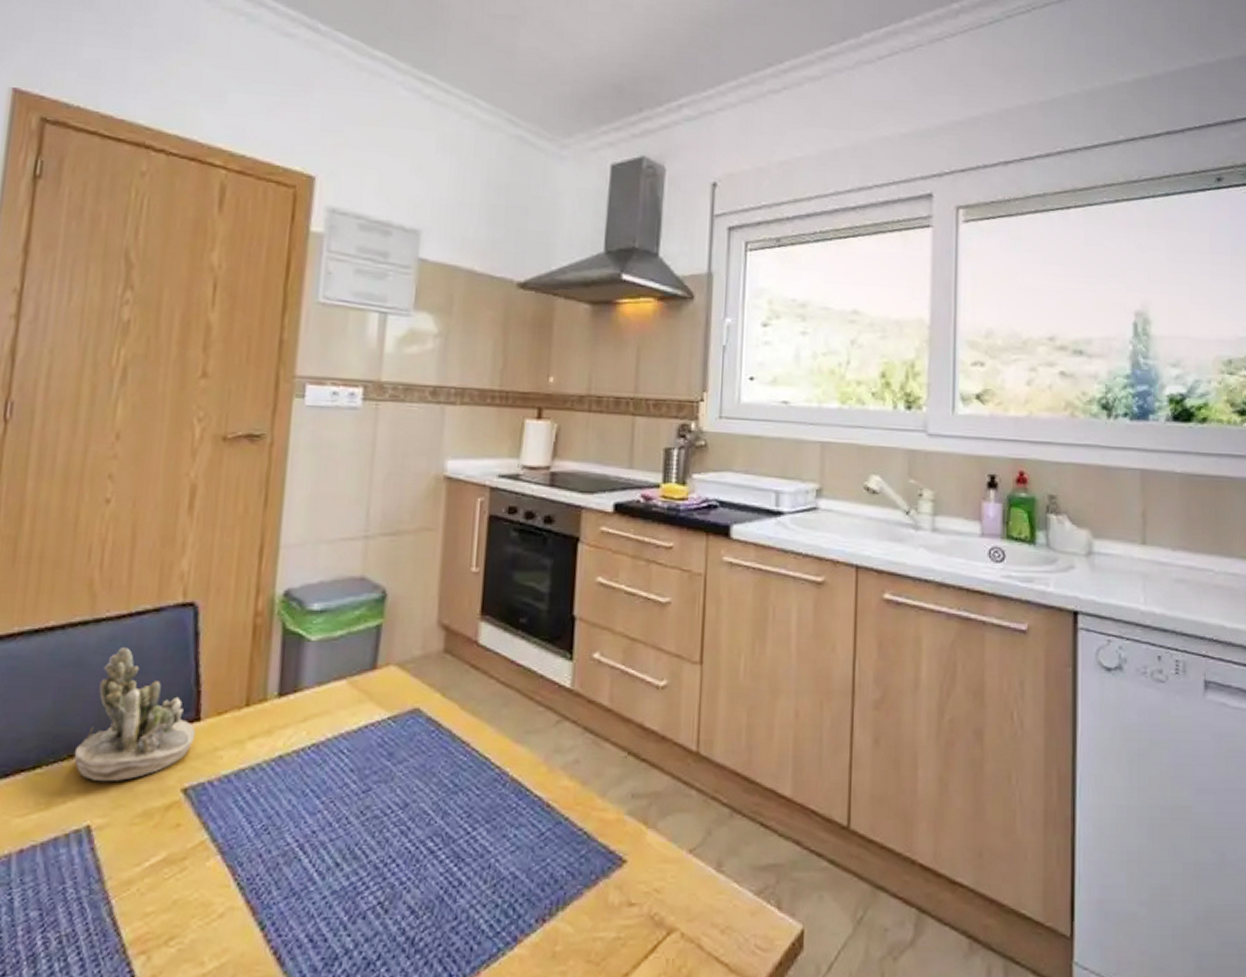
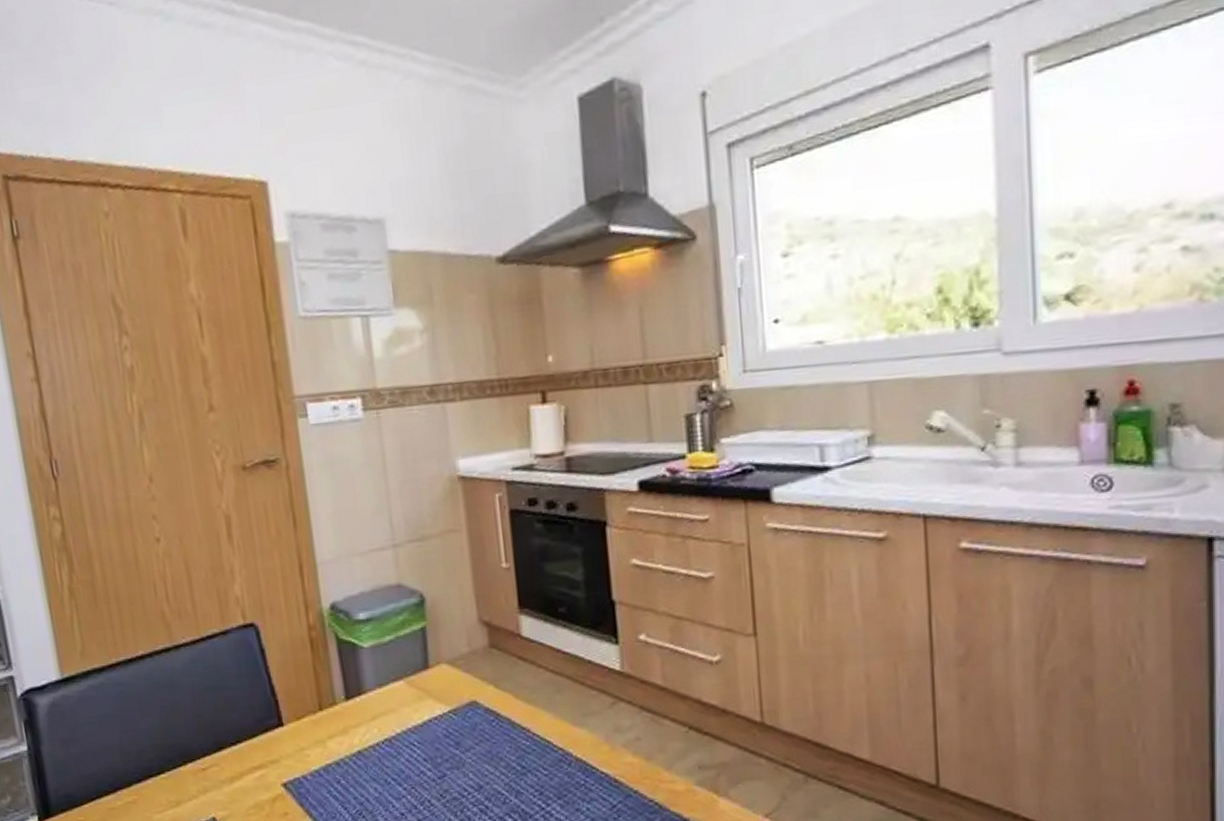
succulent planter: present [74,646,196,782] -> none [187,667,283,782]

